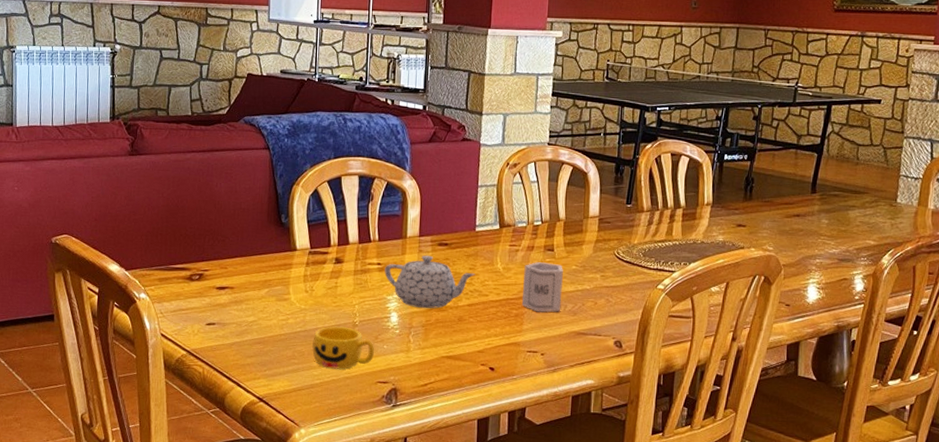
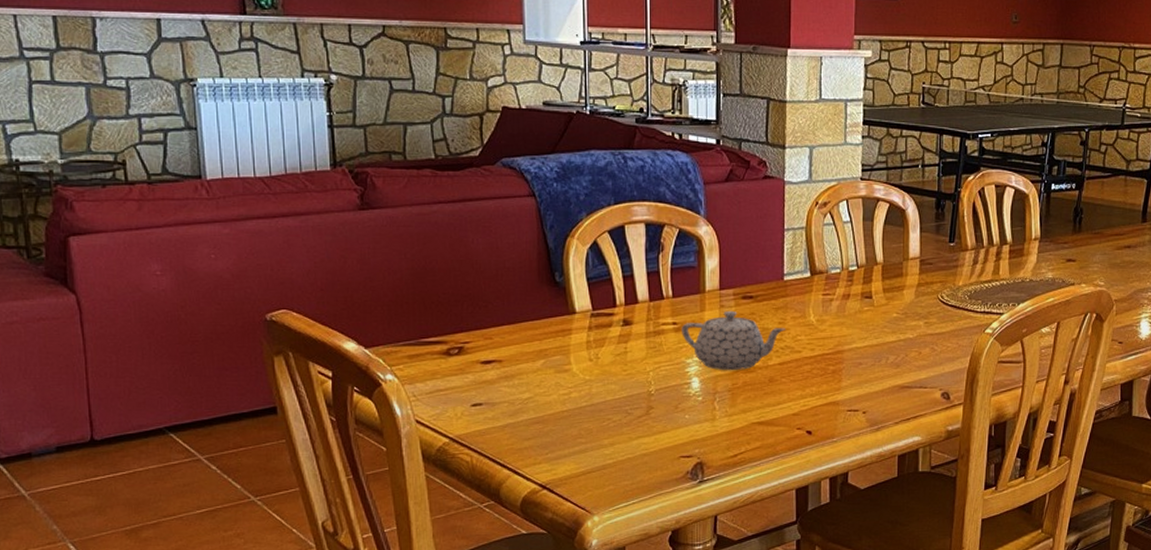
cup: present [312,326,374,369] -> none [602,397,674,446]
cup: present [521,262,563,312] -> none [839,311,883,367]

